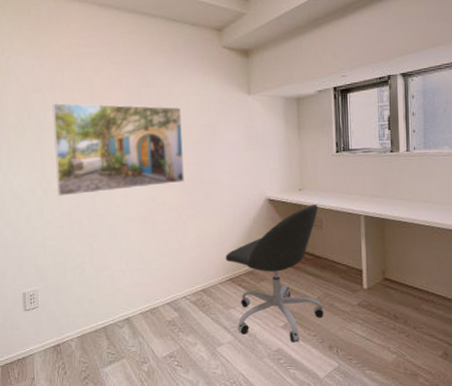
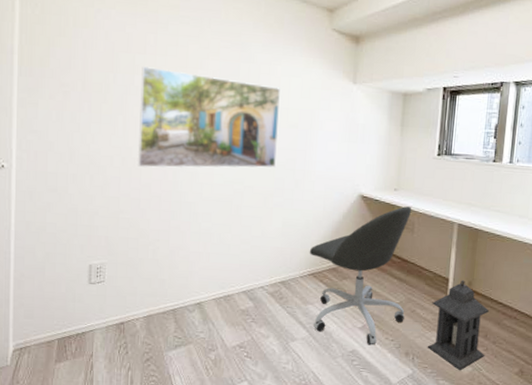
lantern: none [349,270,408,359] -> present [427,280,490,371]

